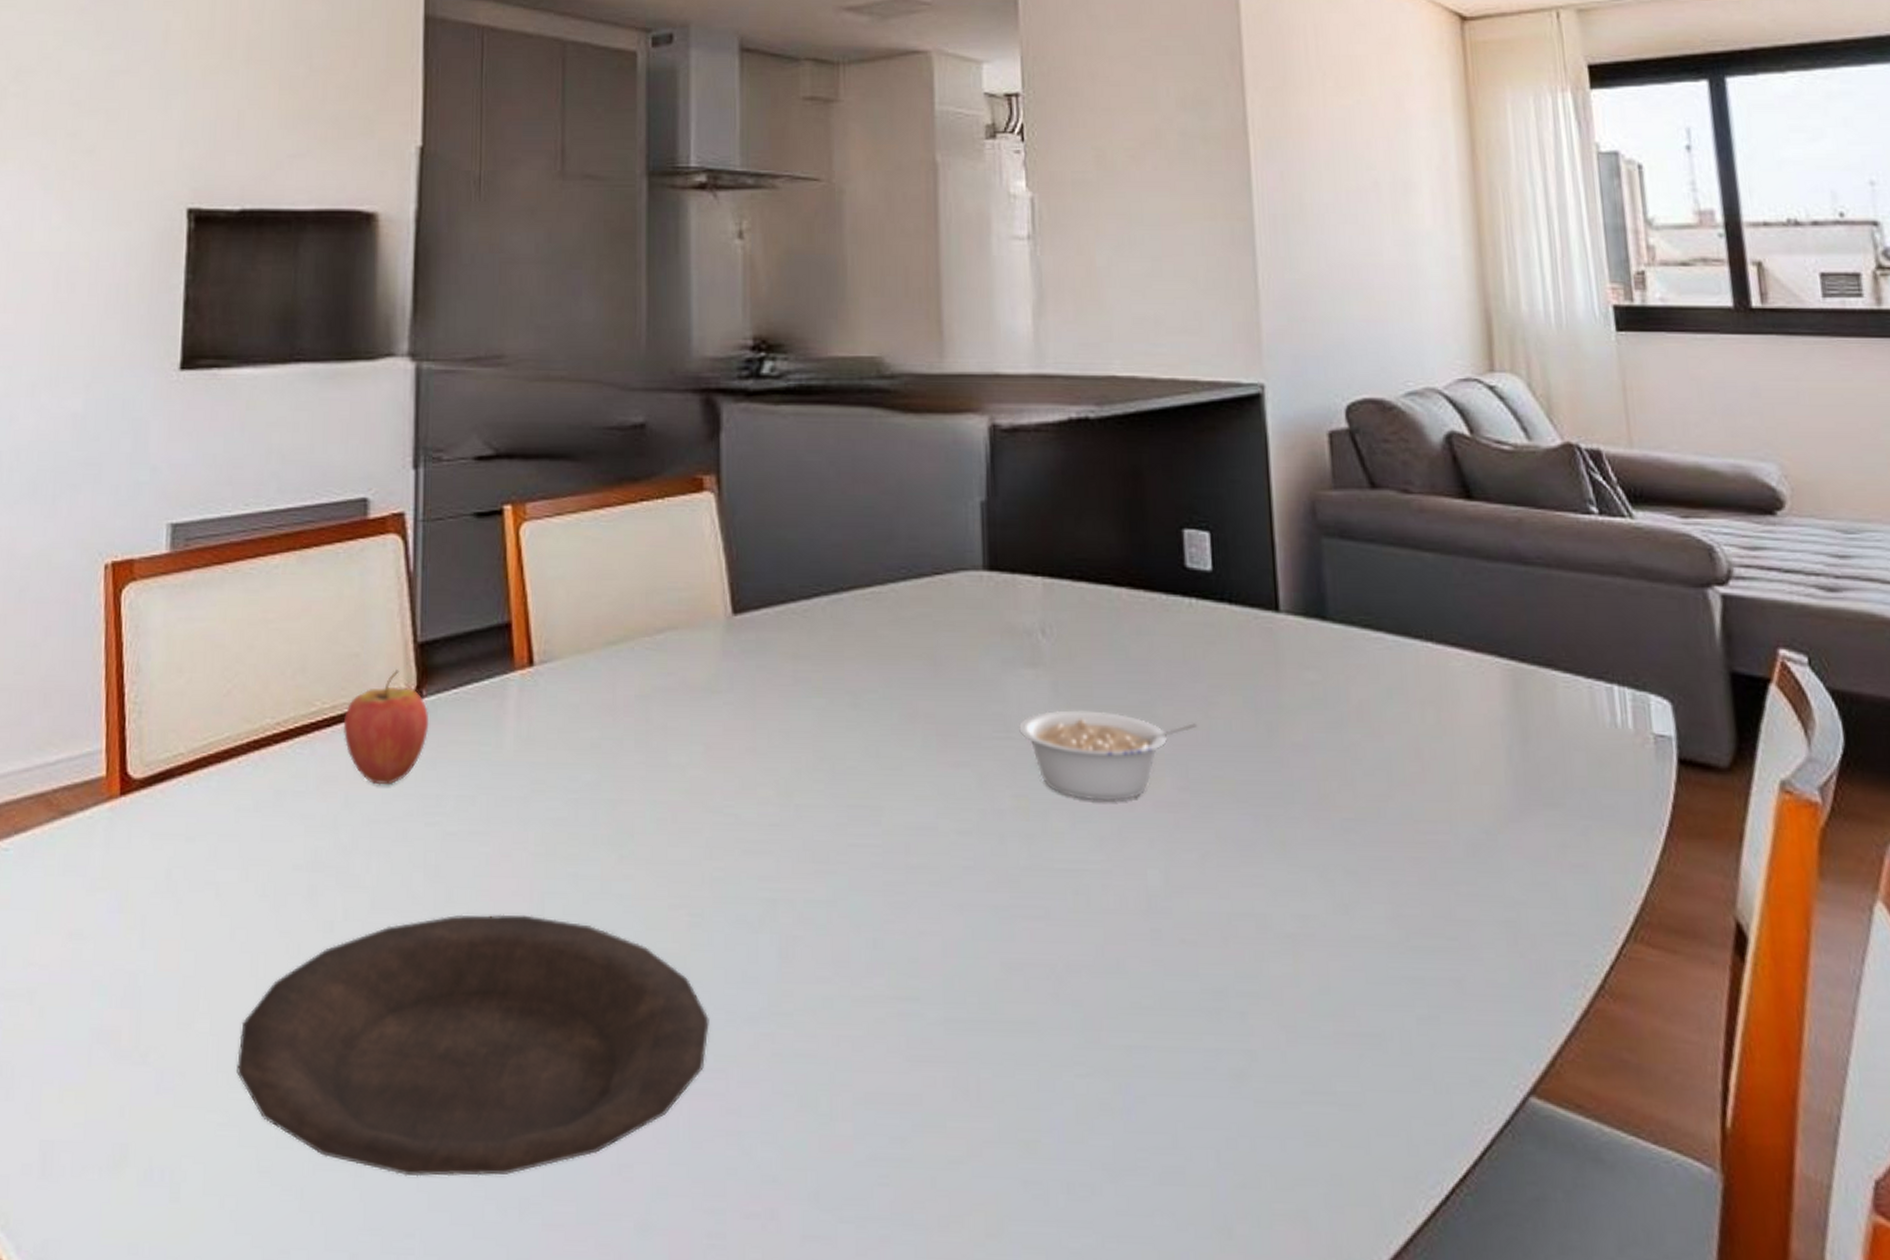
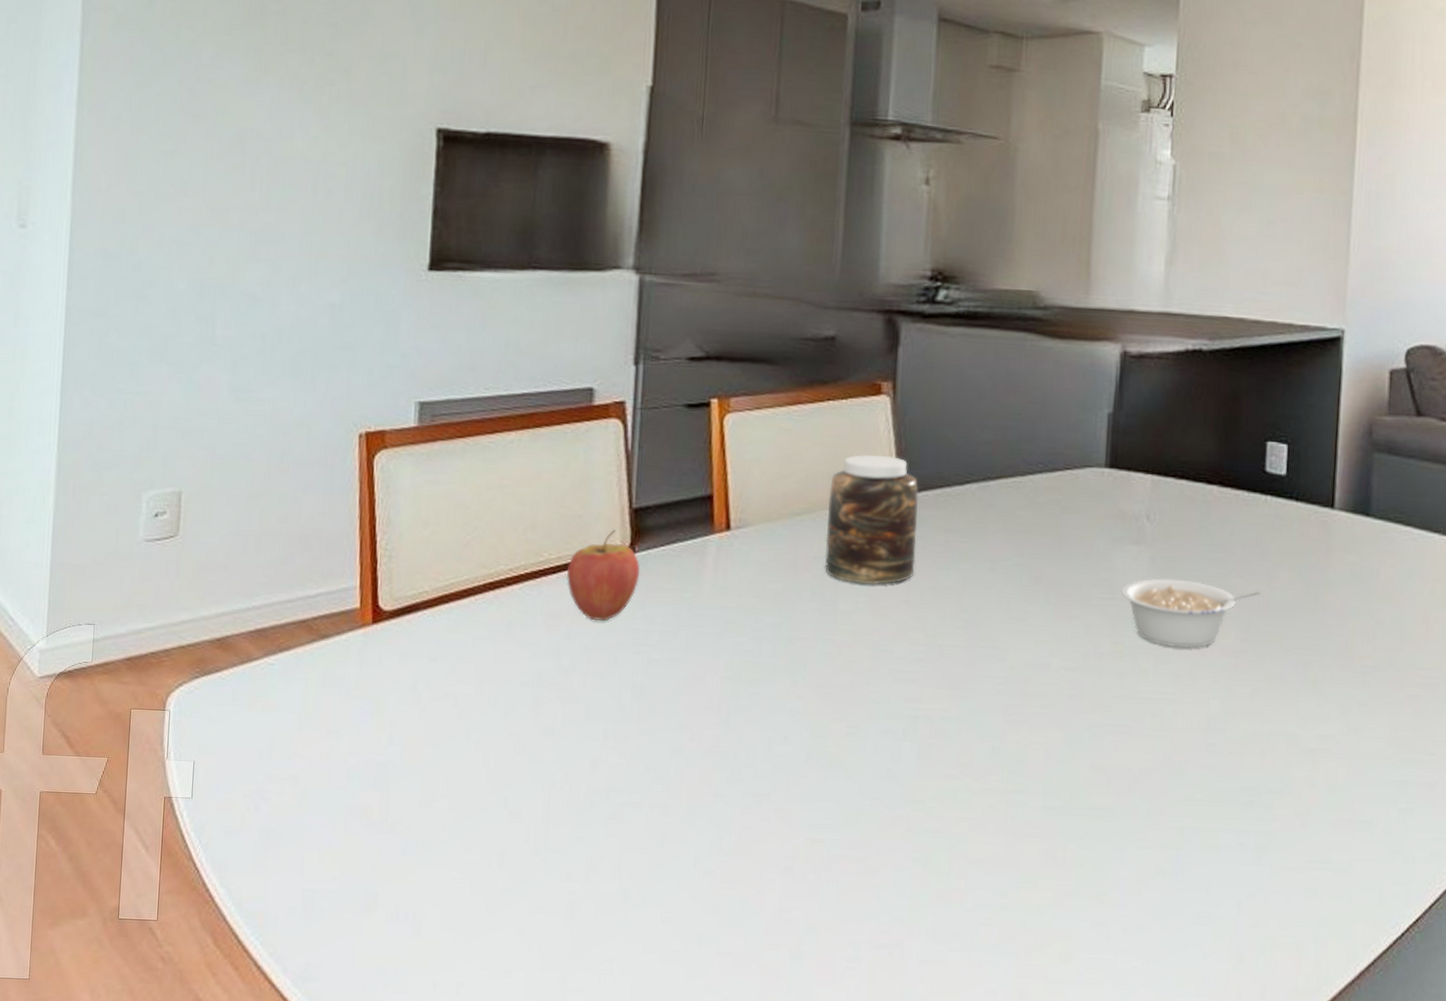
plate: present [237,914,709,1177] -> none [470,723,858,918]
jar: none [648,565,759,730] -> present [825,454,919,585]

